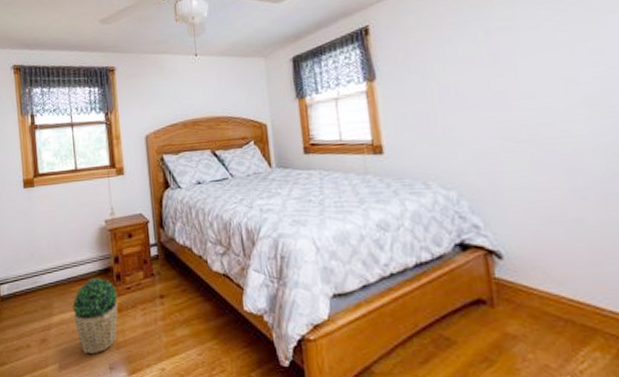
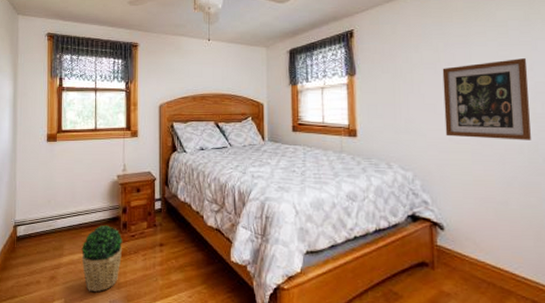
wall art: none [484,39,608,145] -> present [442,58,531,140]

